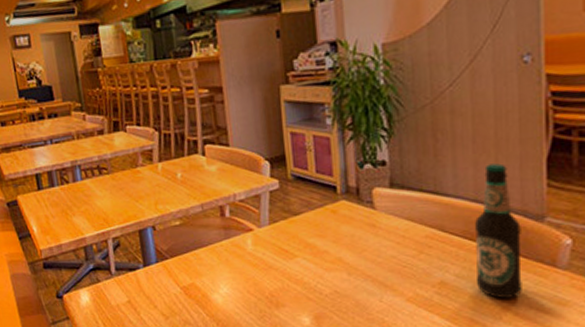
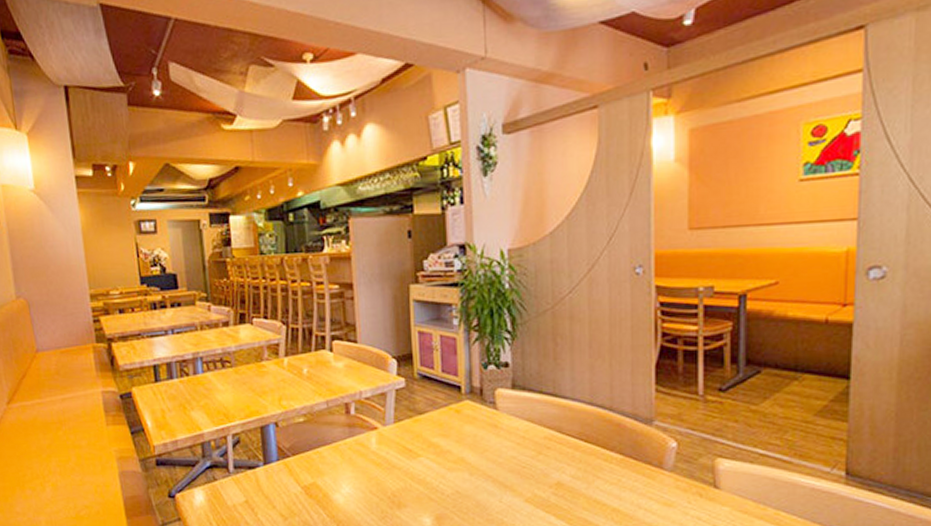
bottle: present [475,163,522,299] -> none [590,368,632,500]

